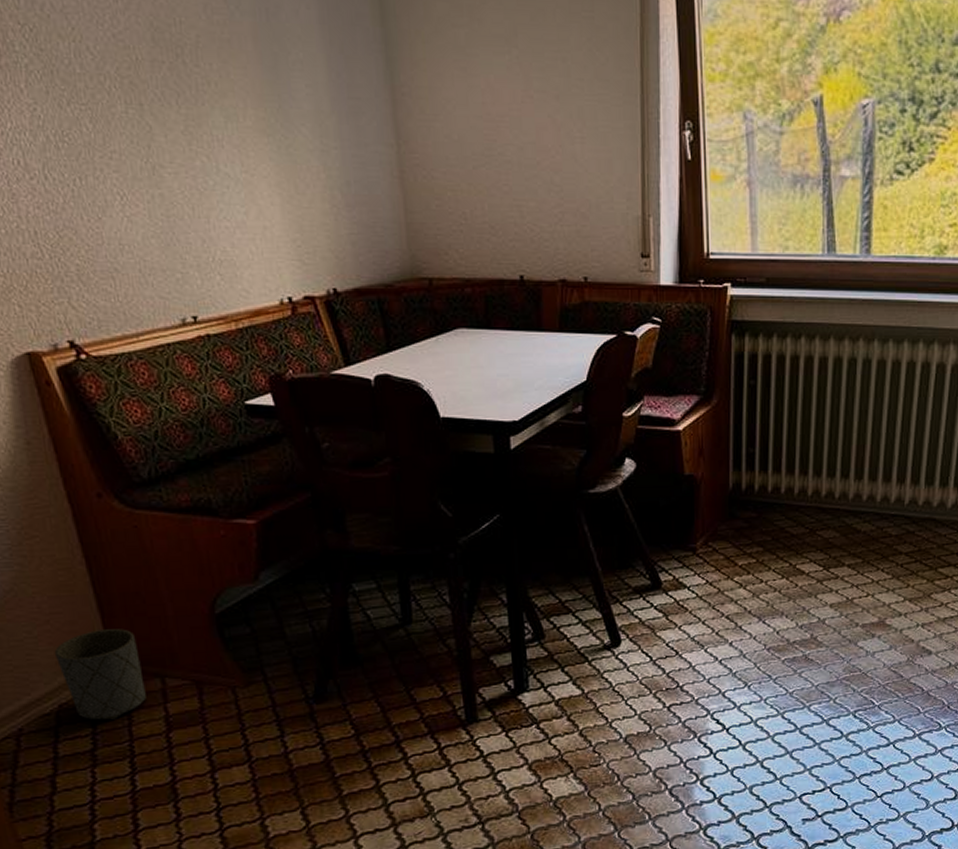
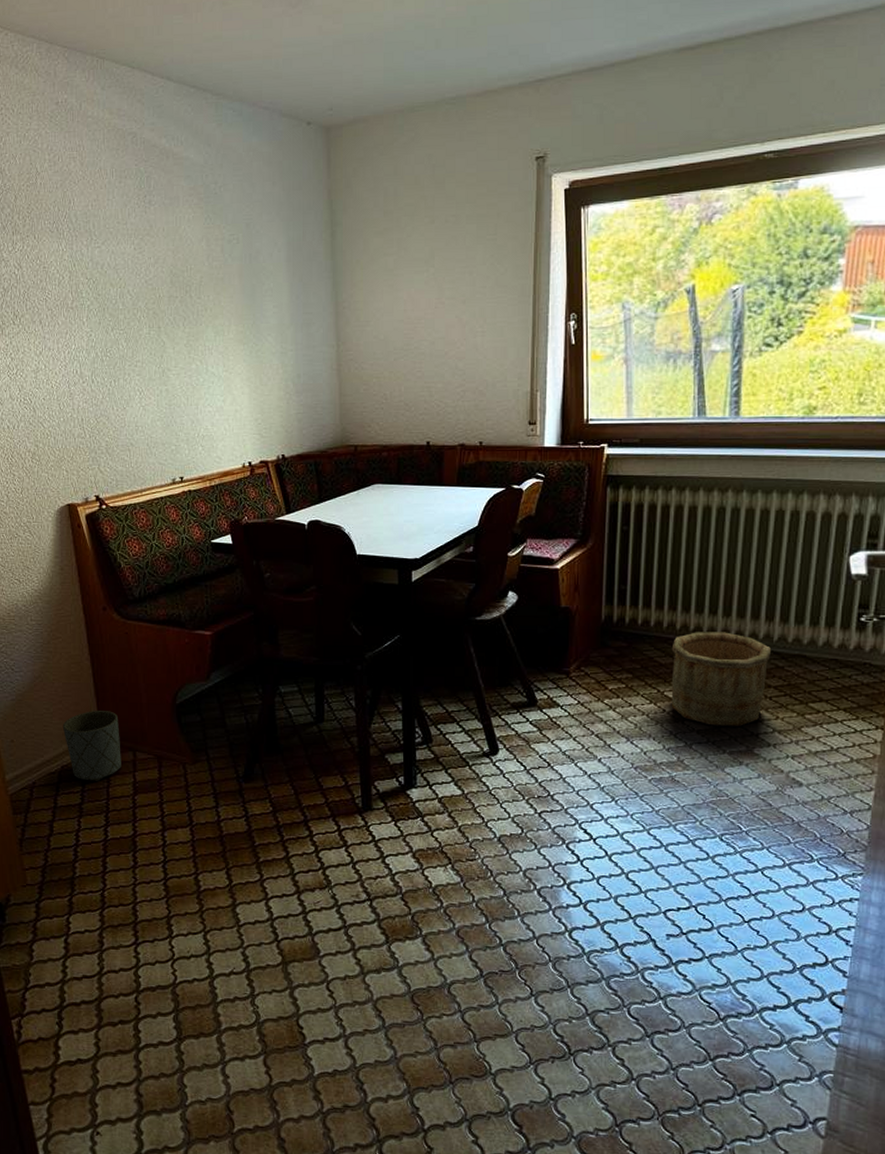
wooden bucket: none [803,497,903,598] -> present [671,632,772,726]

